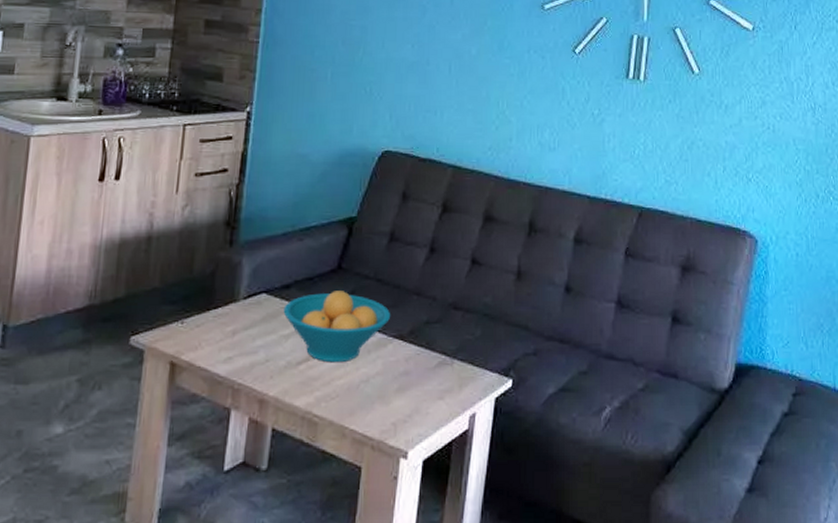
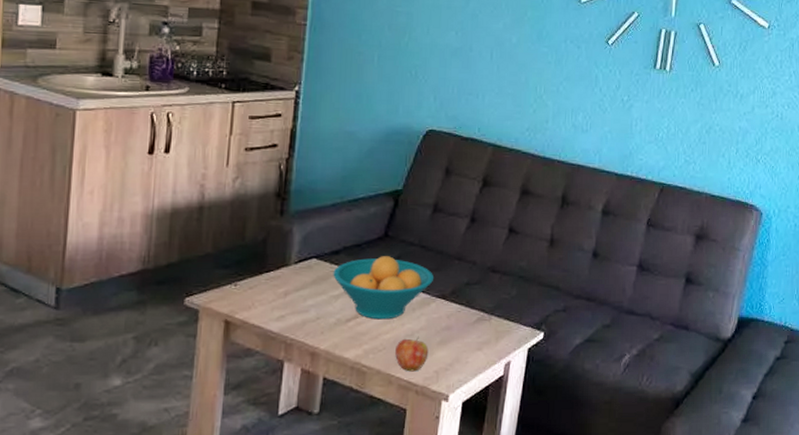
apple: none [349,382,386,424] -> present [395,336,429,372]

